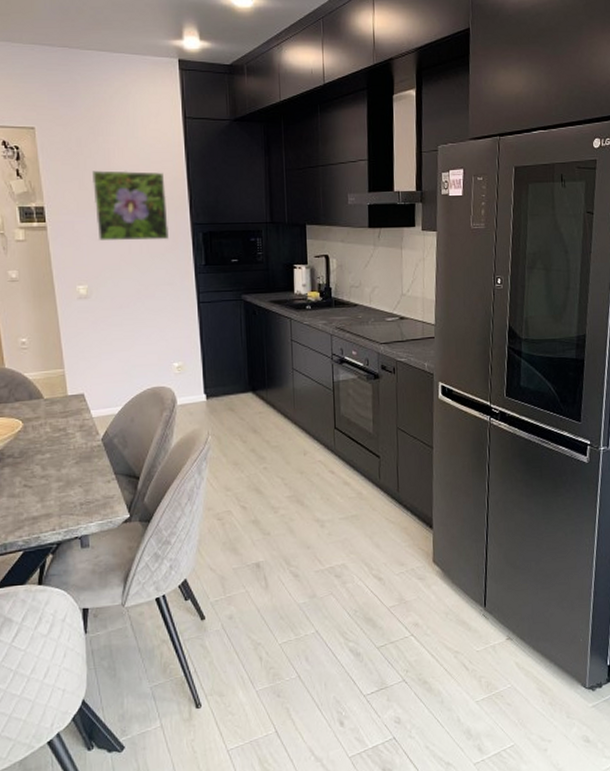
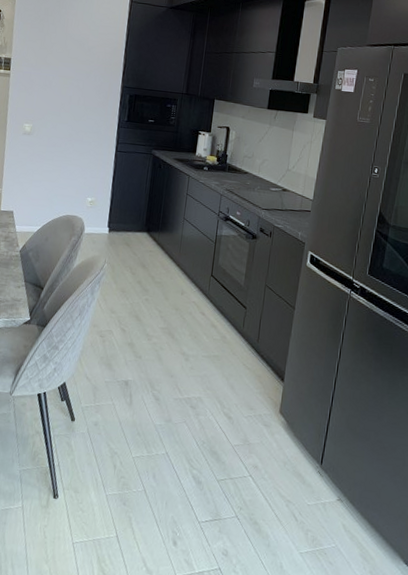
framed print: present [91,170,170,242] -> none [46,35,107,97]

